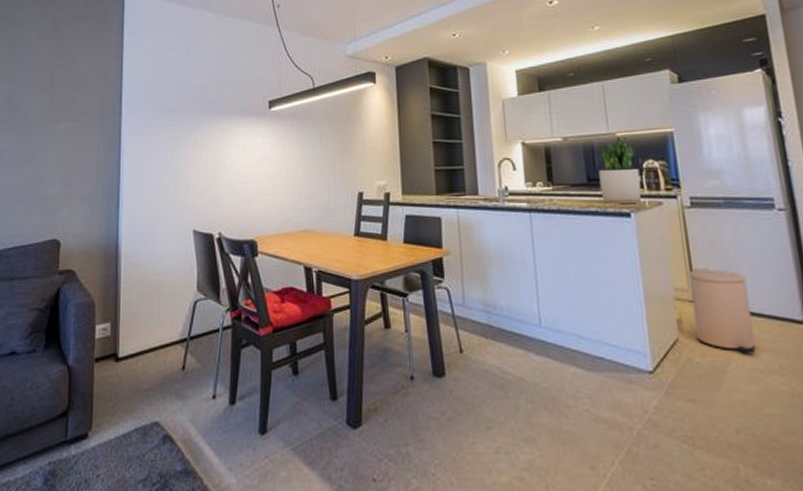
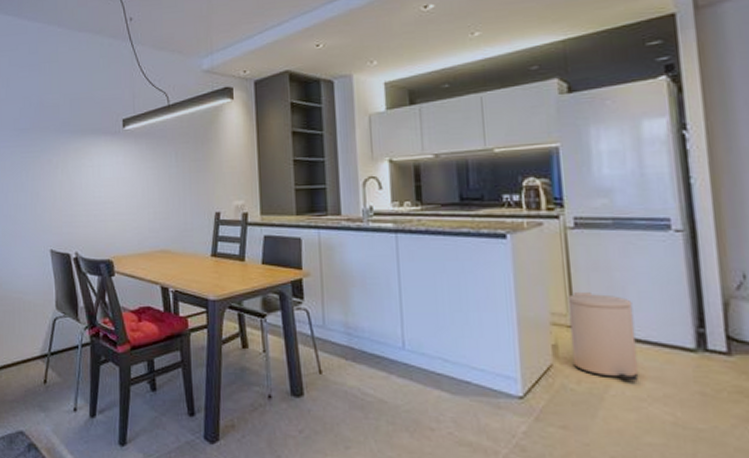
planter: present [598,136,642,205] -> none [472,152,520,225]

